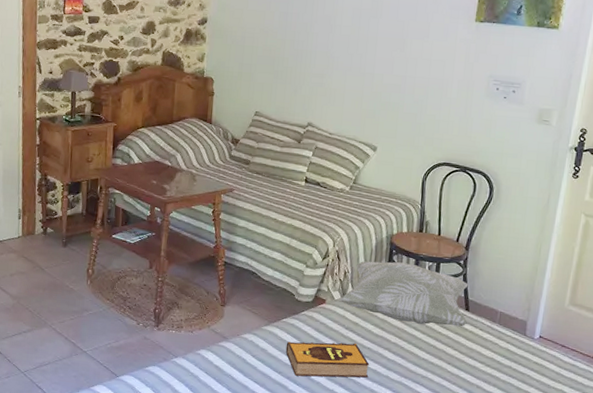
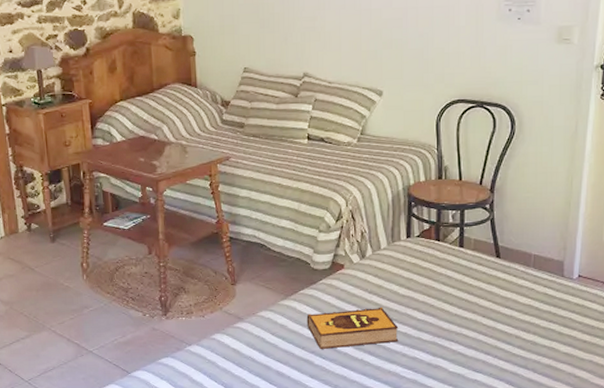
decorative pillow: present [340,261,468,327] -> none [360,214,500,279]

